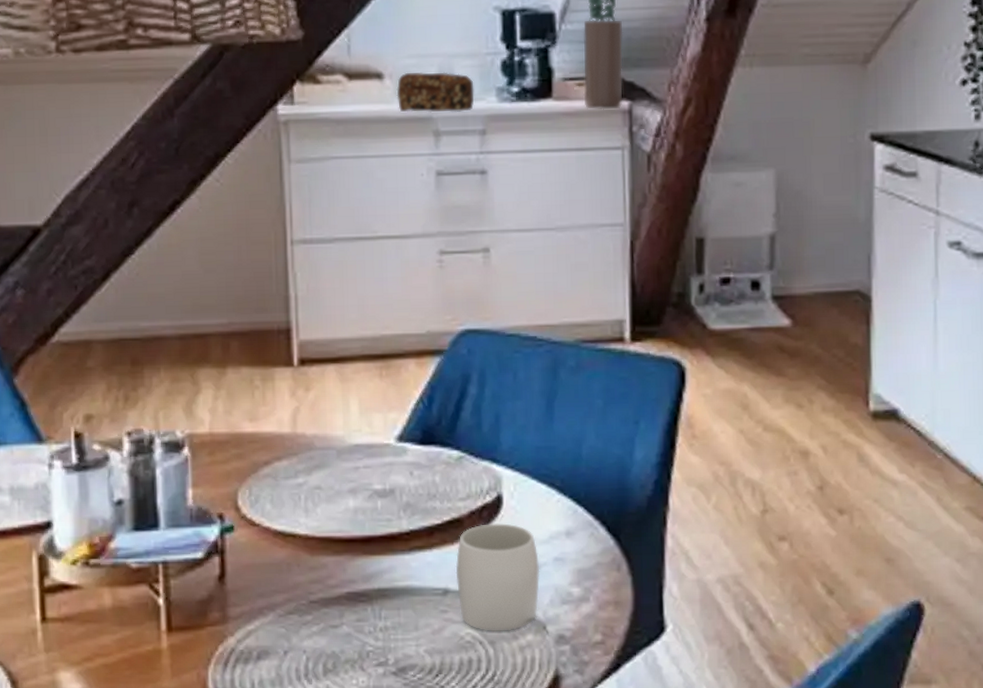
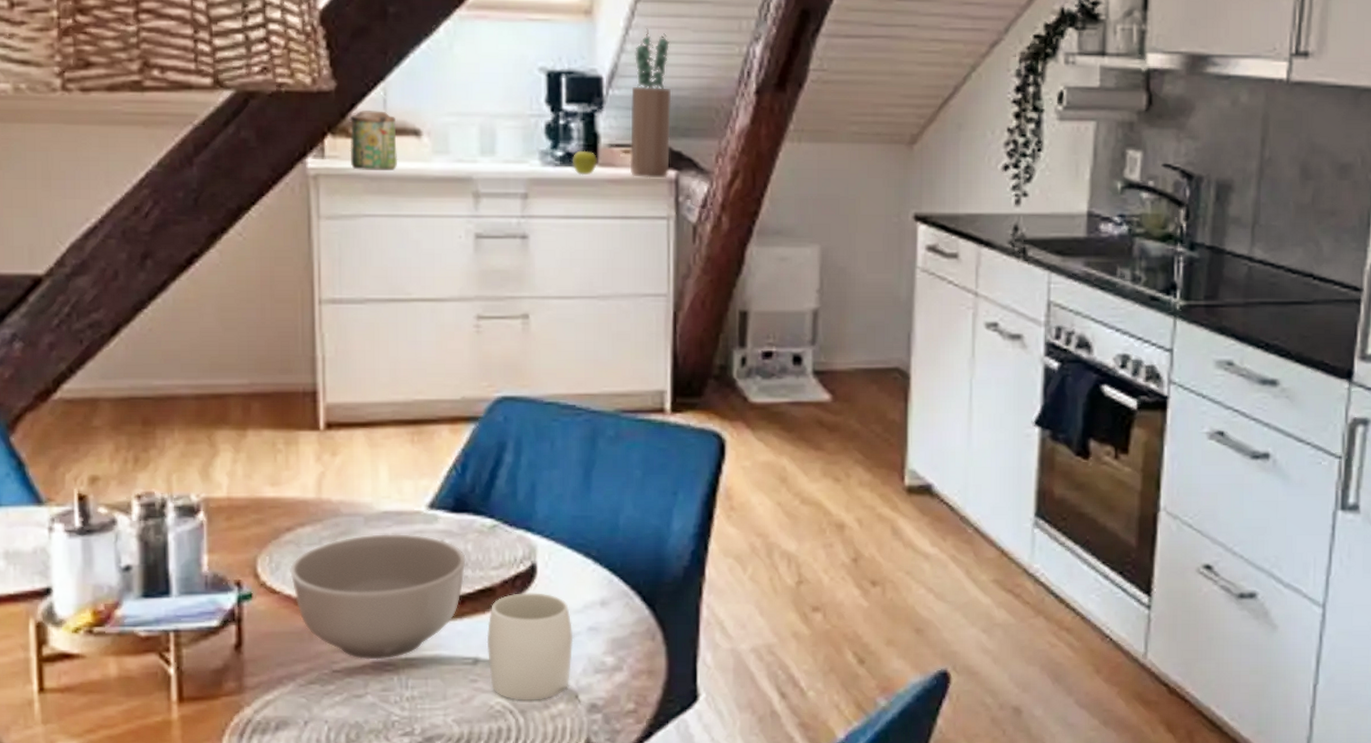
bowl: none [268,466,434,591] -> present [290,534,466,660]
canister: none [316,56,362,115] -> present [349,110,398,170]
bread loaf: present [396,72,474,113] -> none [435,131,517,174]
fruit: none [527,85,552,110] -> present [572,150,597,176]

